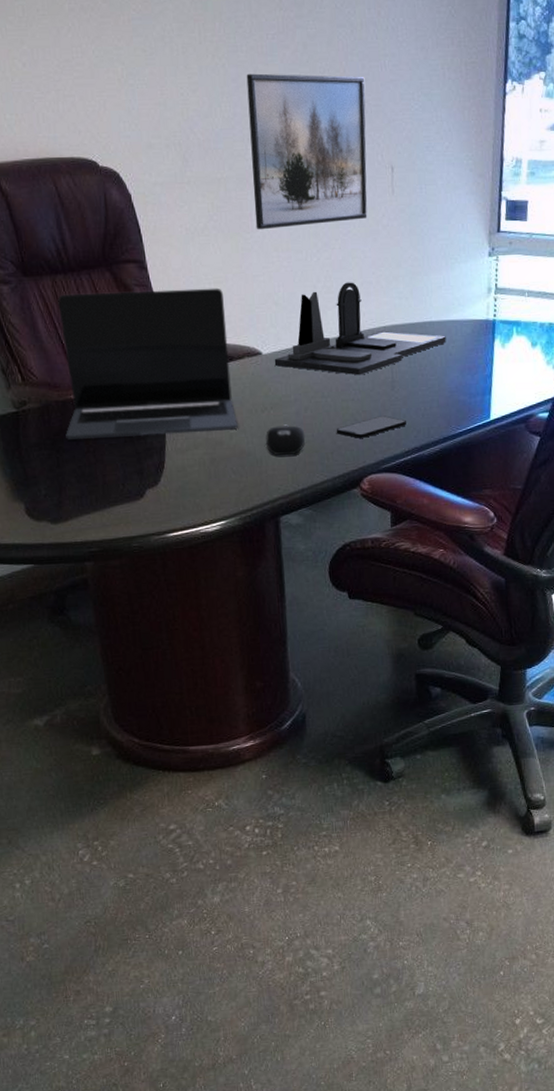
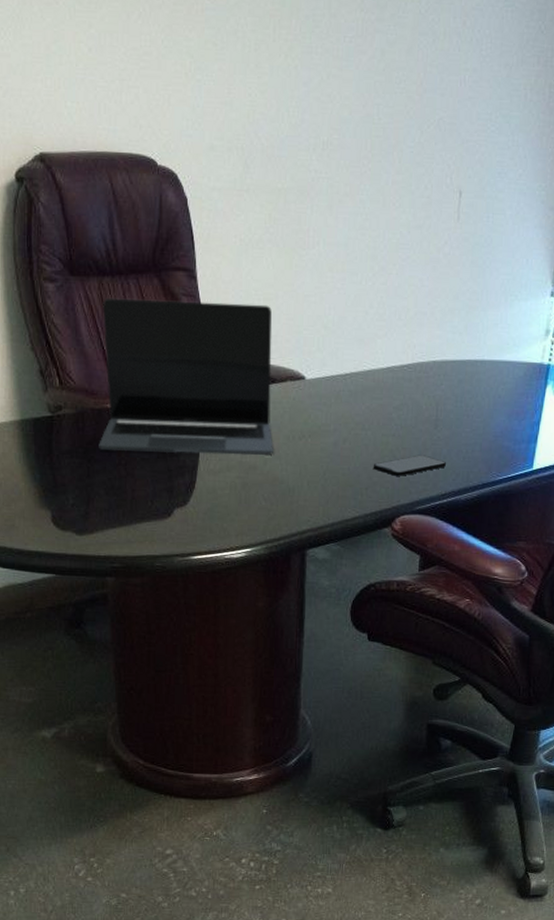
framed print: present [246,73,367,230] -> none [312,78,442,248]
computer mouse: present [265,424,306,456] -> none [299,455,341,487]
desk organizer: present [274,282,446,376] -> none [317,311,497,410]

